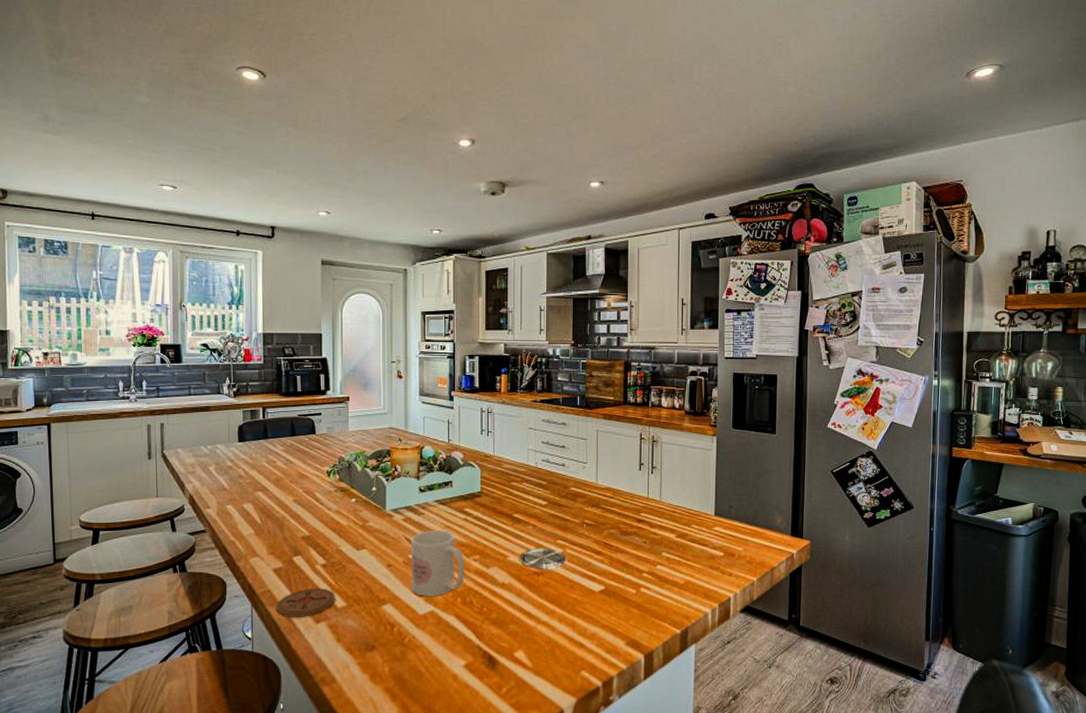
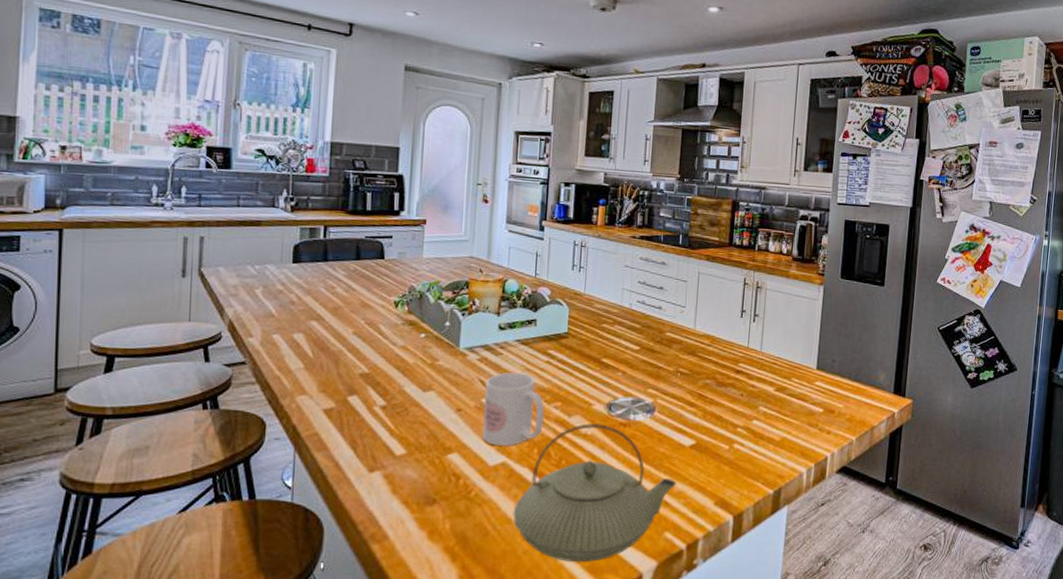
coaster: present [276,588,336,618] -> none [323,432,395,466]
teapot: none [443,573,589,700] -> present [513,422,676,563]

